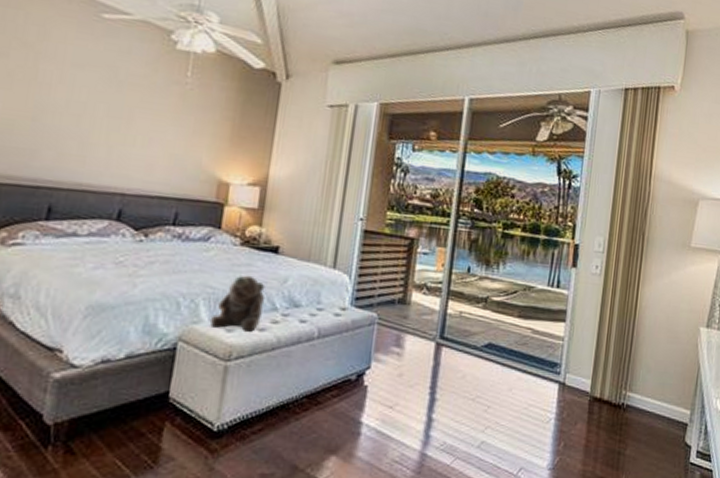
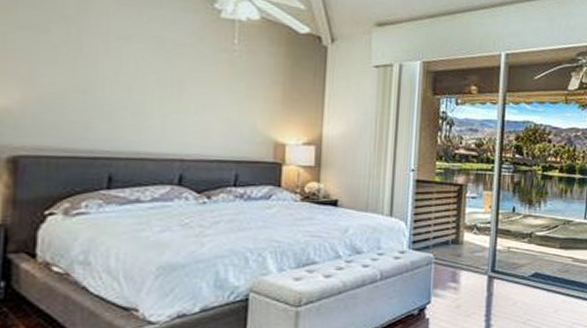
stuffed animal: present [209,275,266,332] -> none [278,228,329,279]

